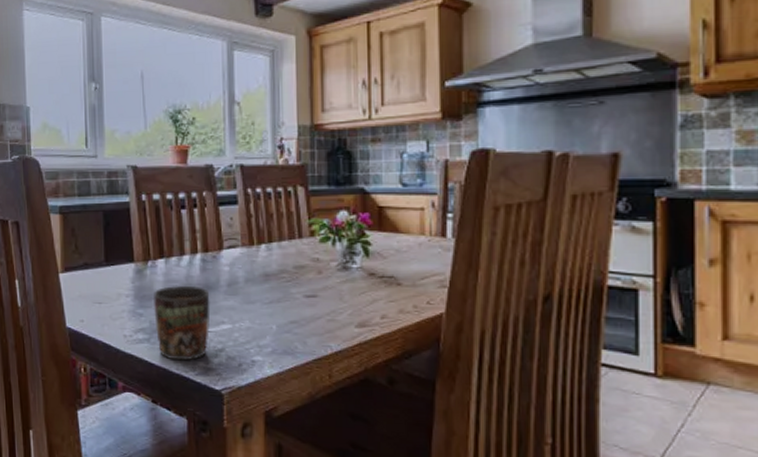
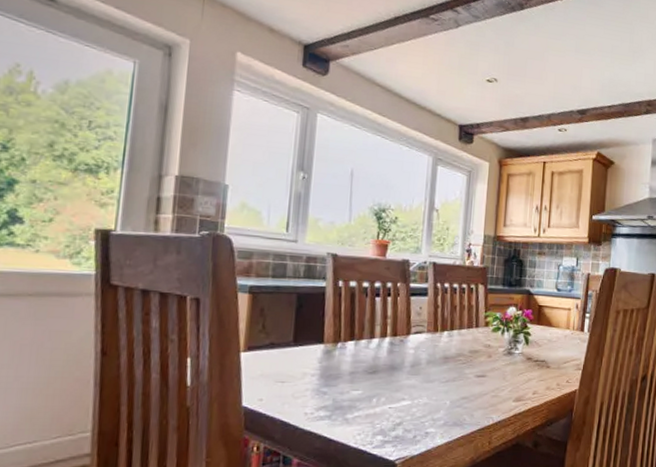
mug: present [152,285,211,361] -> none [337,365,394,435]

